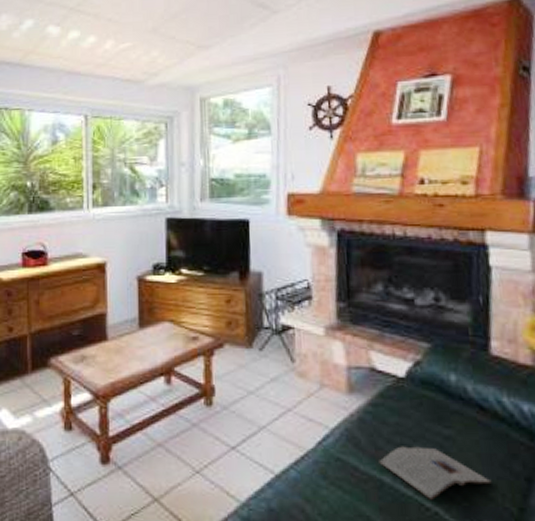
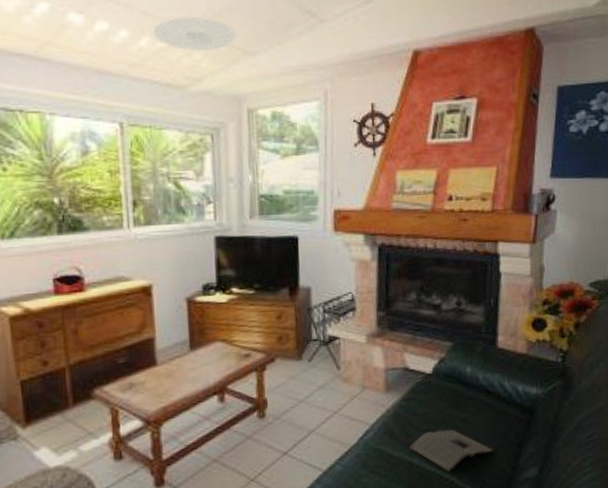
ceiling light: none [115,19,192,49] -> present [152,17,237,50]

